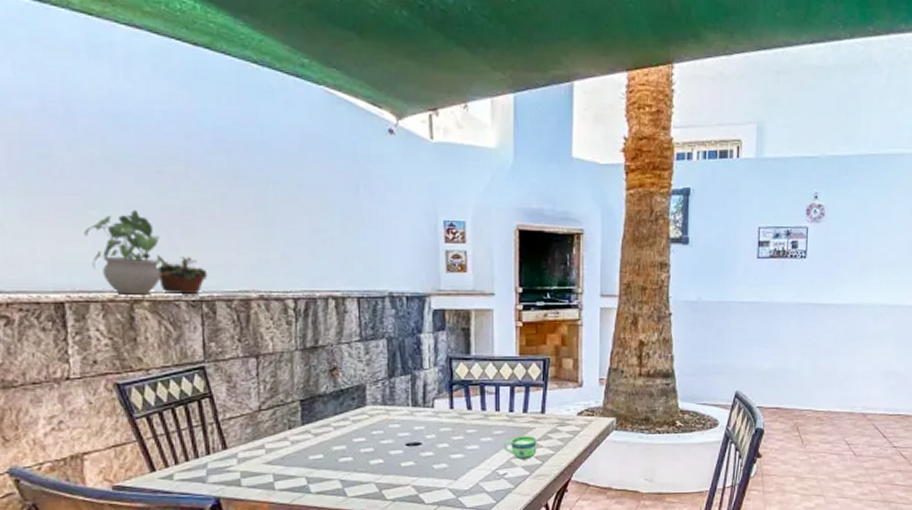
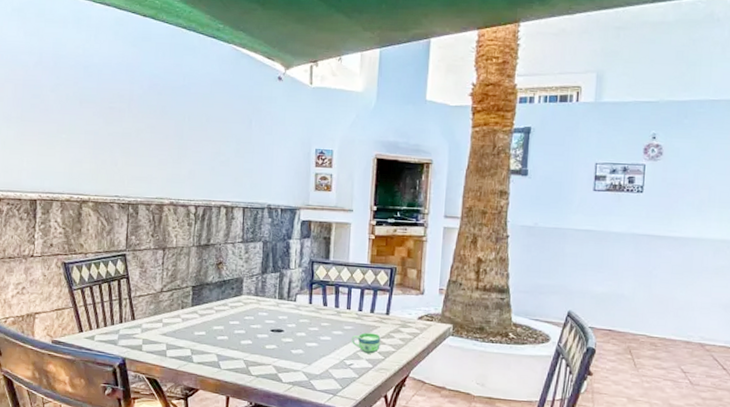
potted plant: present [84,209,167,295] -> none [56,134,108,197]
succulent planter: present [156,257,208,294] -> none [101,170,136,198]

